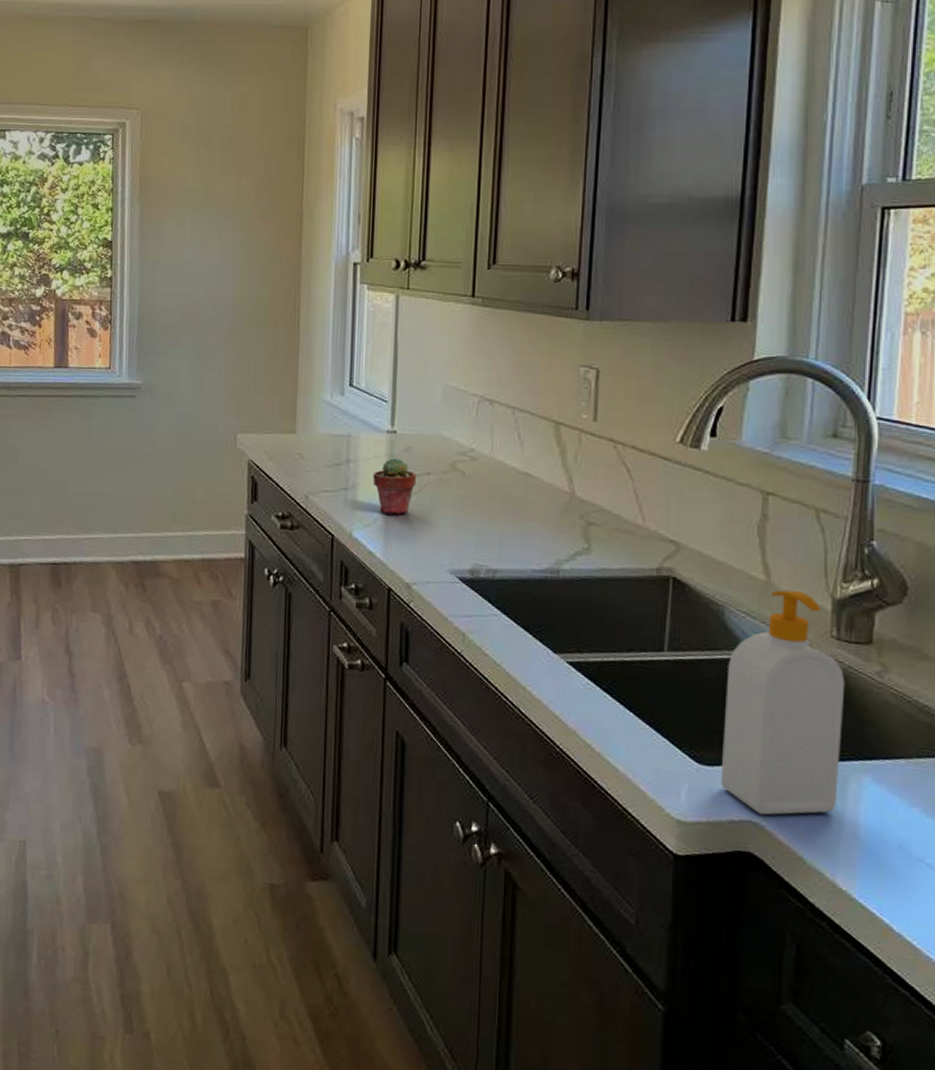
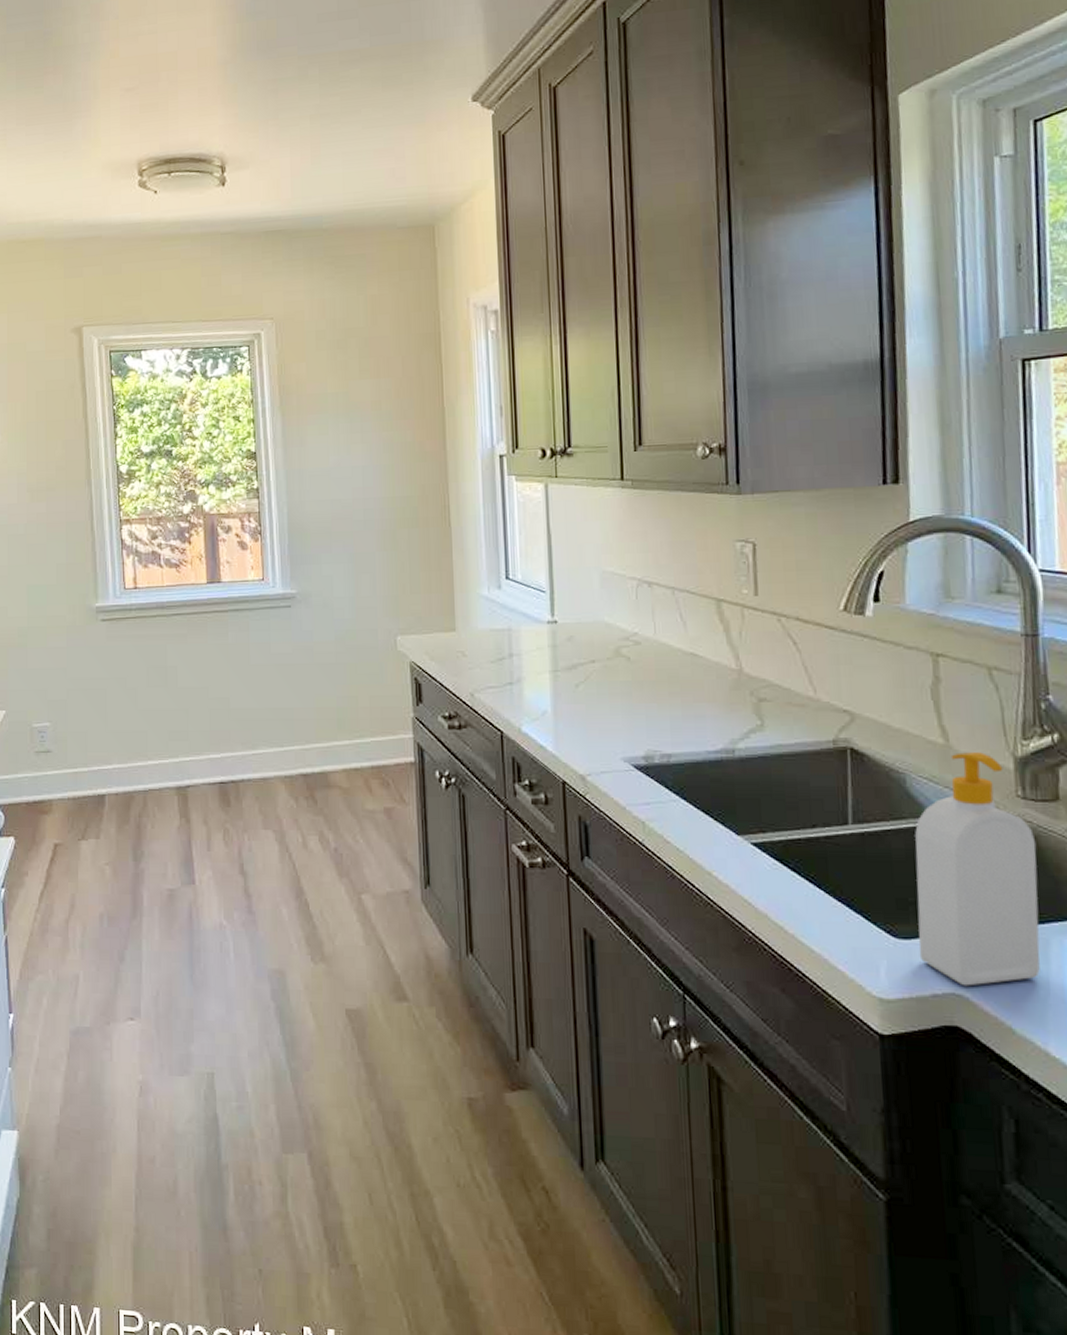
potted succulent: present [372,457,416,515] -> none [537,647,581,706]

